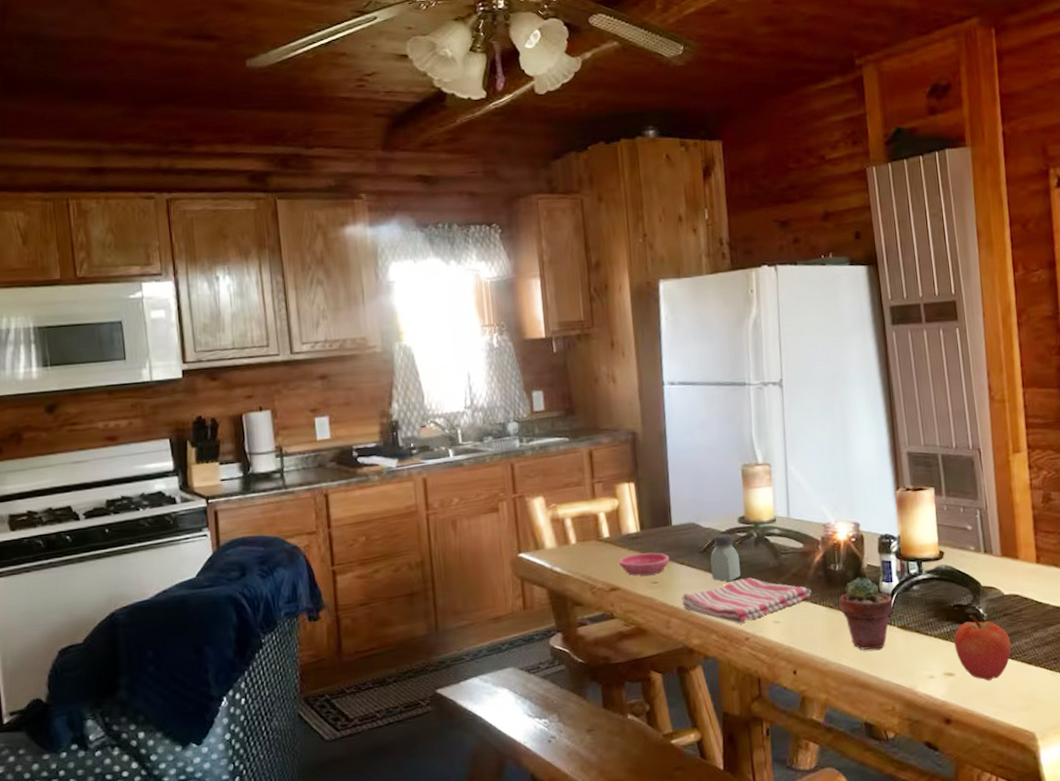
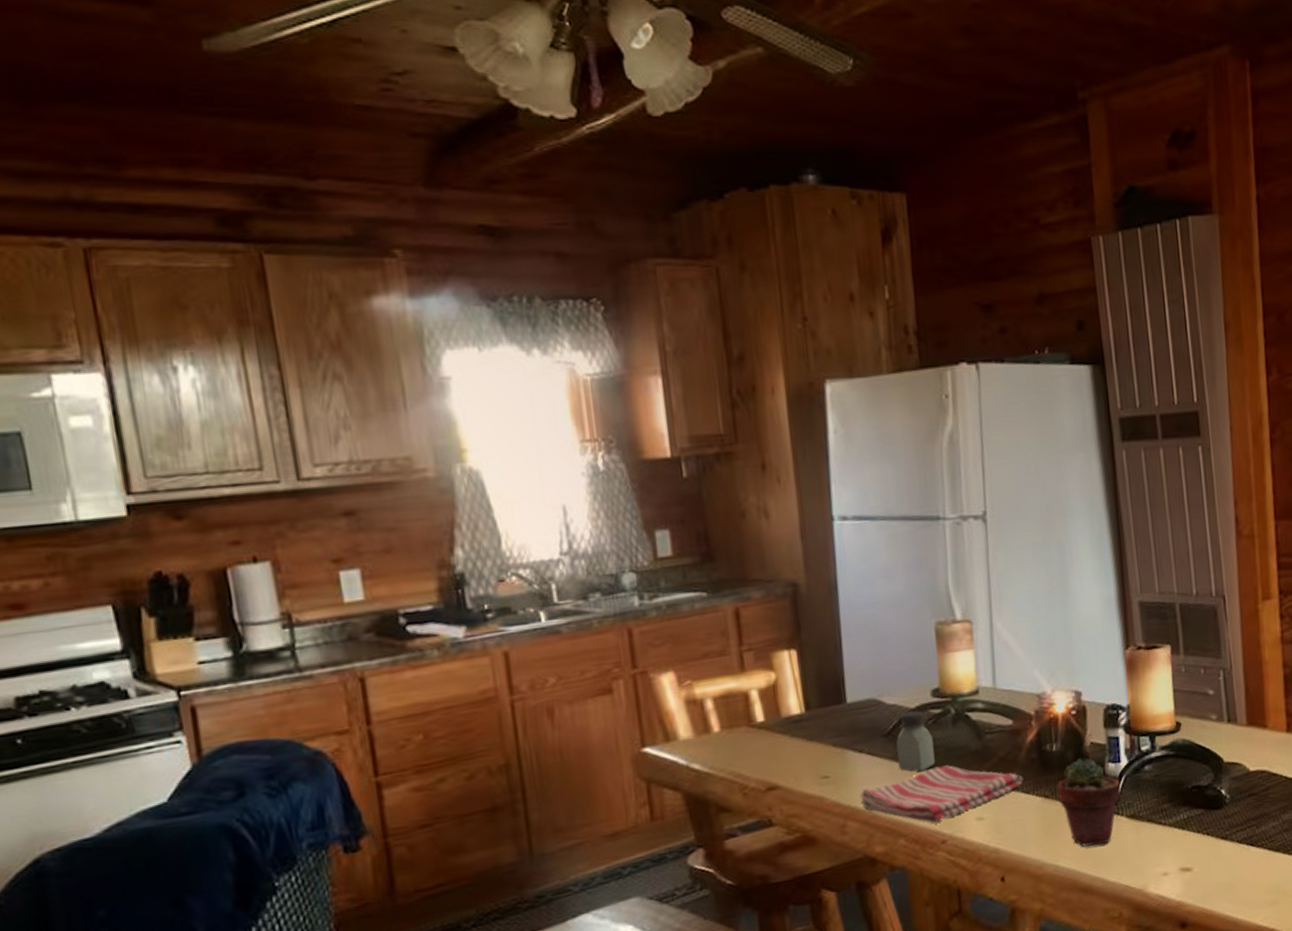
saucer: present [618,552,670,576] -> none [777,738,845,770]
apple: present [954,615,1012,681] -> none [1191,797,1257,874]

